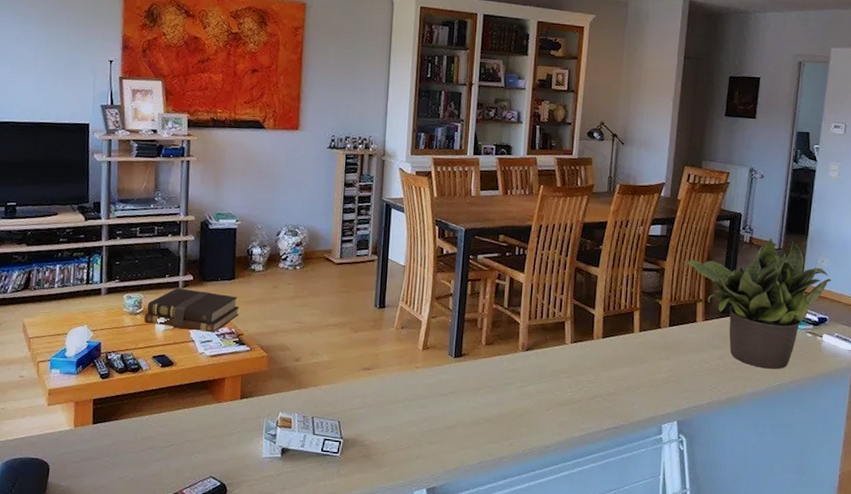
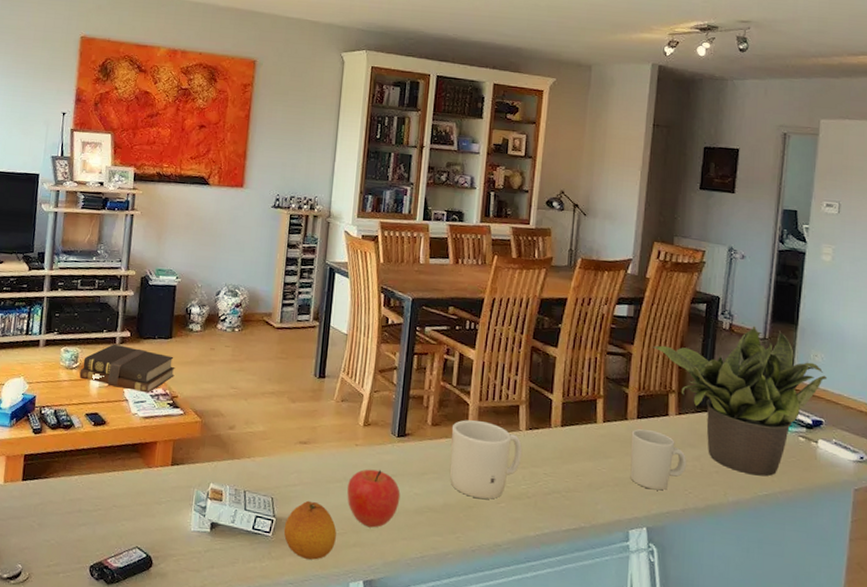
fruit: none [351,421,400,474] -> present [283,500,337,560]
fruit: none [409,388,459,441] -> present [347,469,401,528]
mug: none [502,337,568,408] -> present [449,419,523,500]
mug: none [663,335,712,388] -> present [630,428,687,491]

